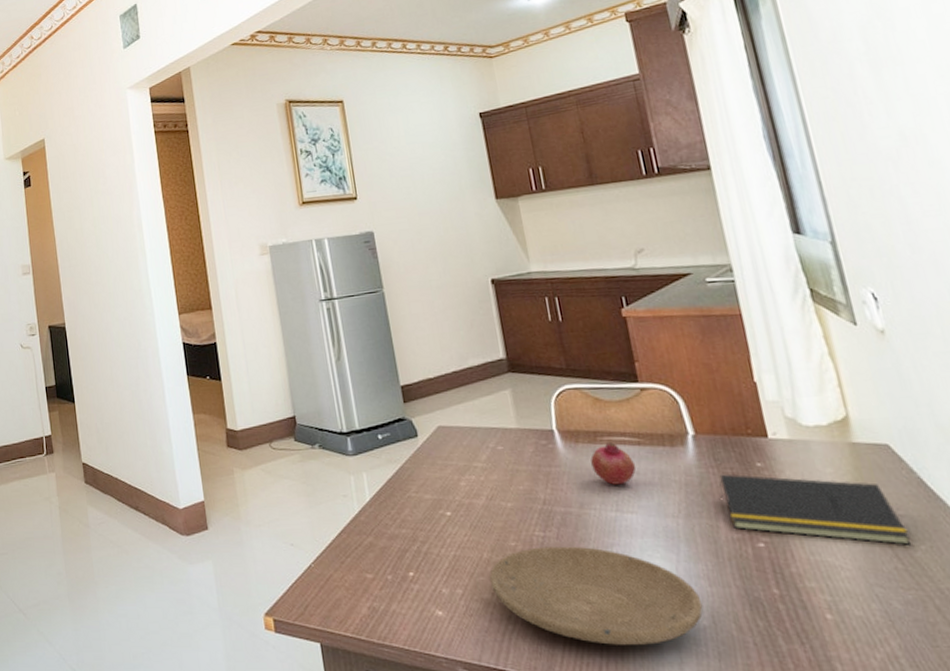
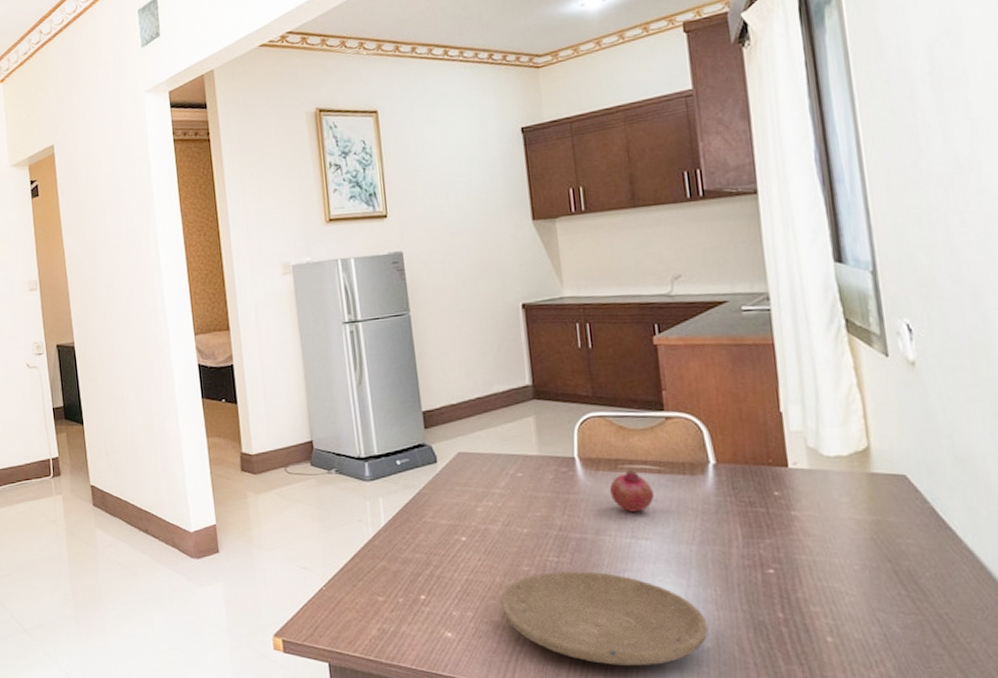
notepad: present [719,474,912,545] -> none [735,502,917,572]

